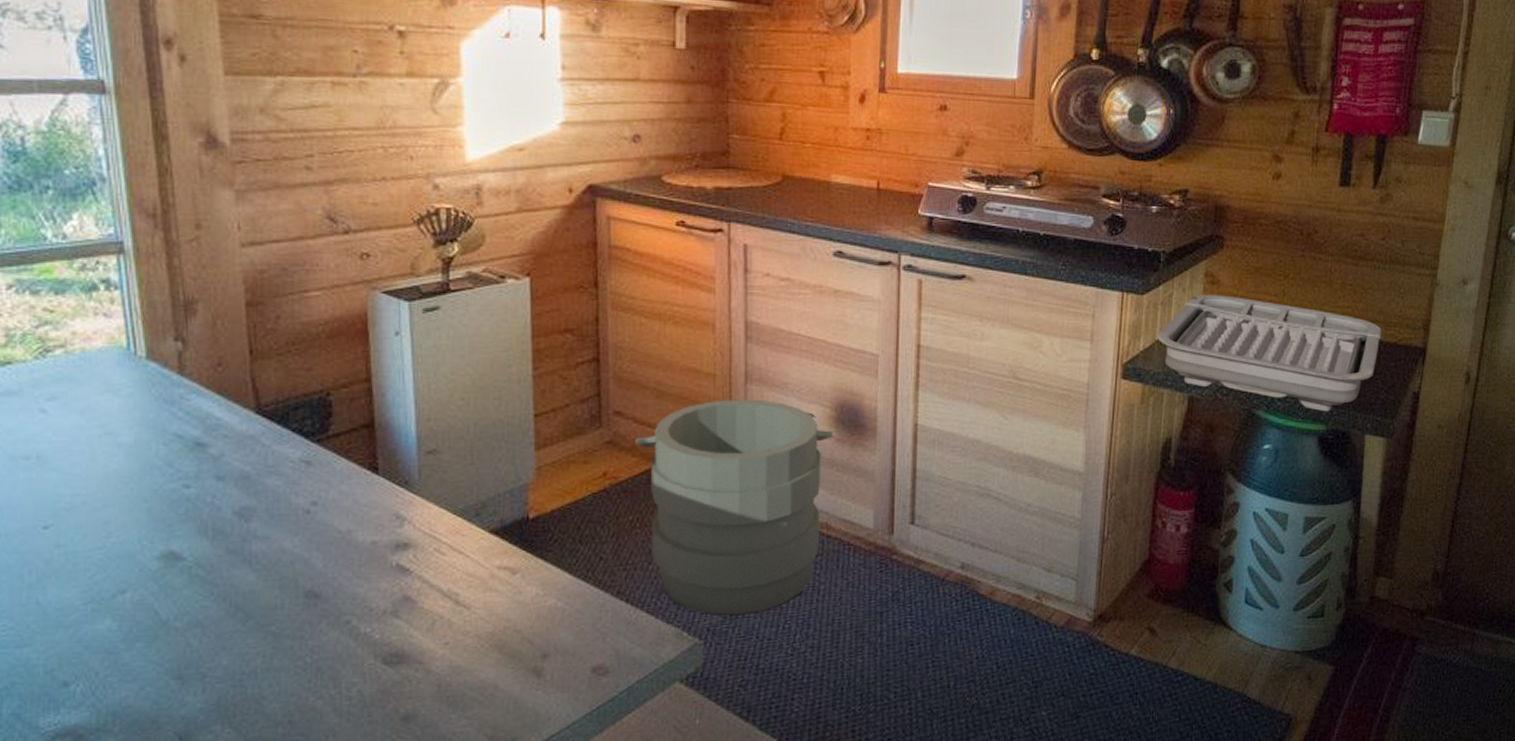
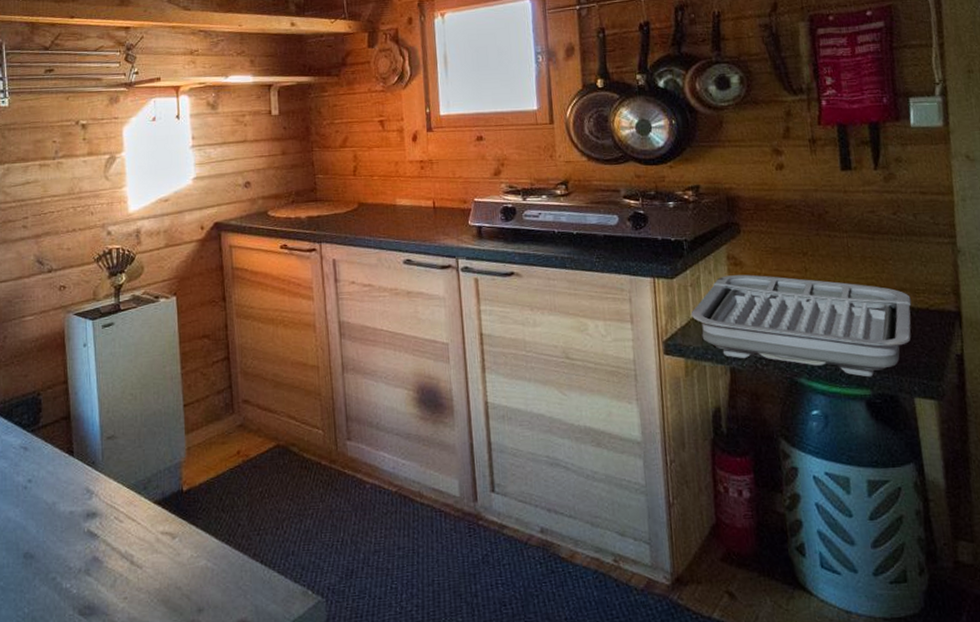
bucket: present [635,399,834,616] -> none [260,385,418,576]

